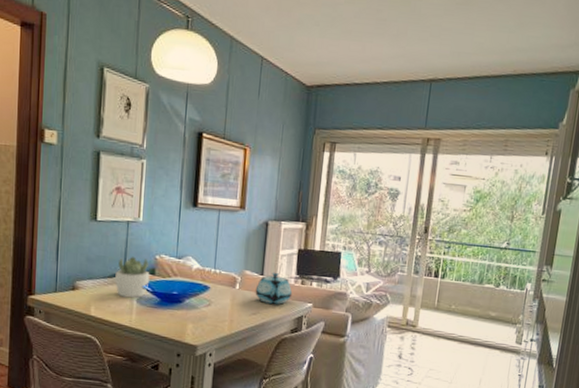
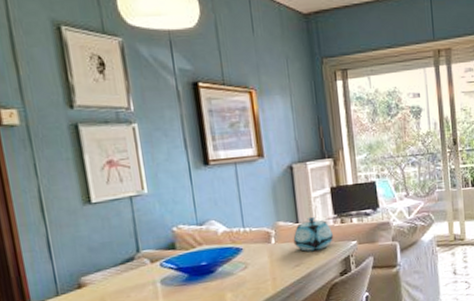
succulent plant: present [115,256,150,298] -> none [128,234,171,283]

